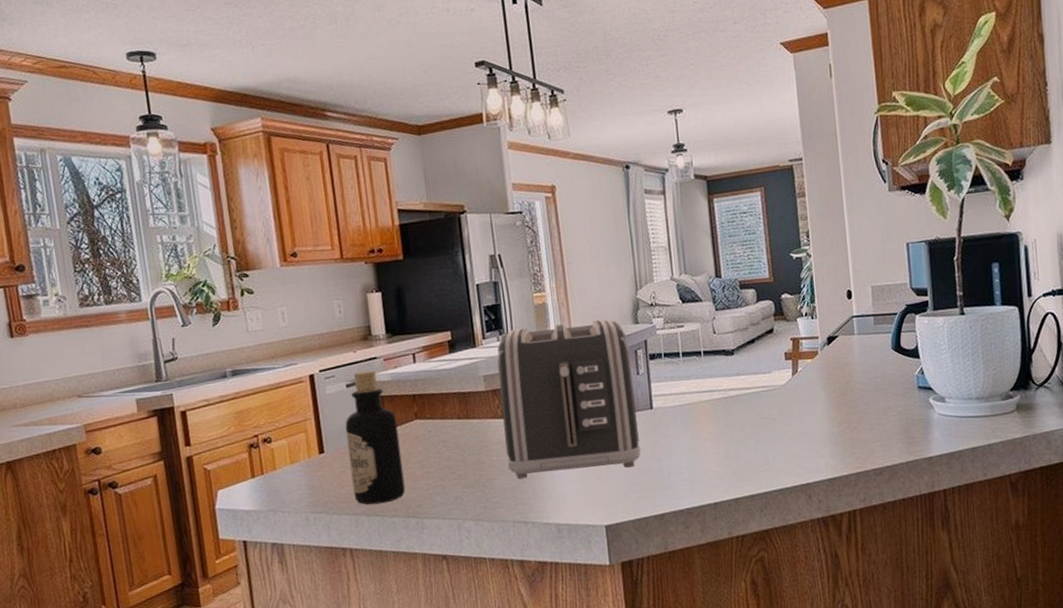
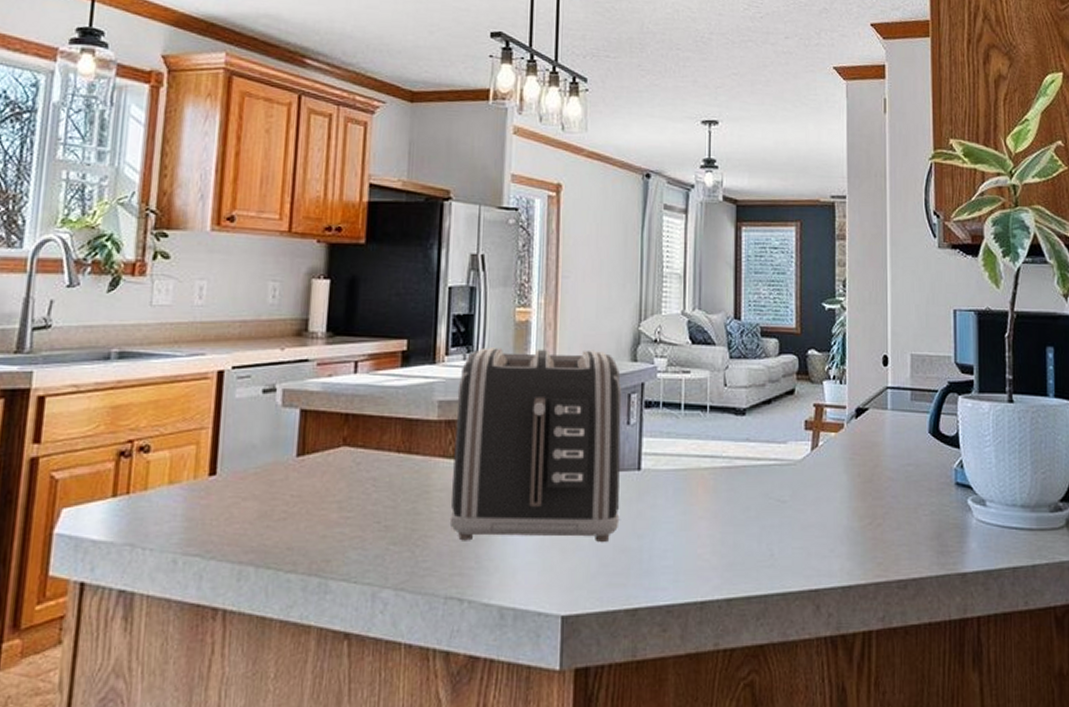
bottle: present [345,370,406,505] -> none [243,375,319,553]

